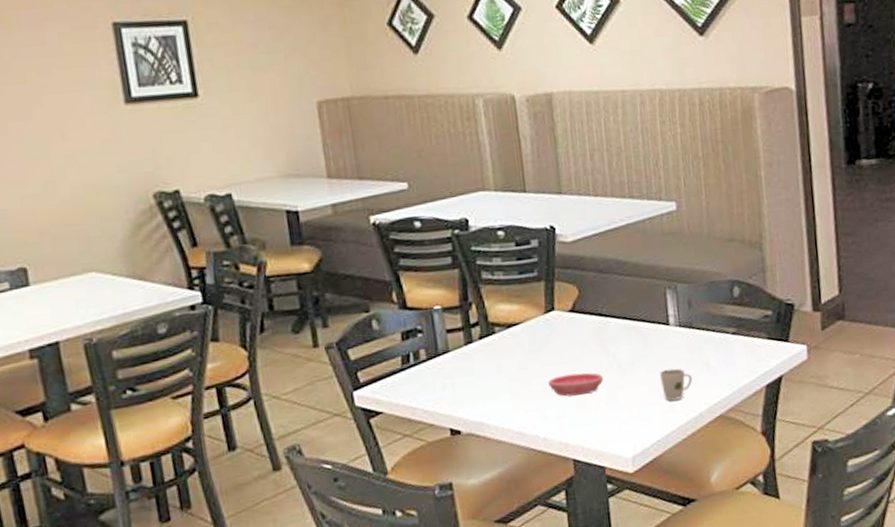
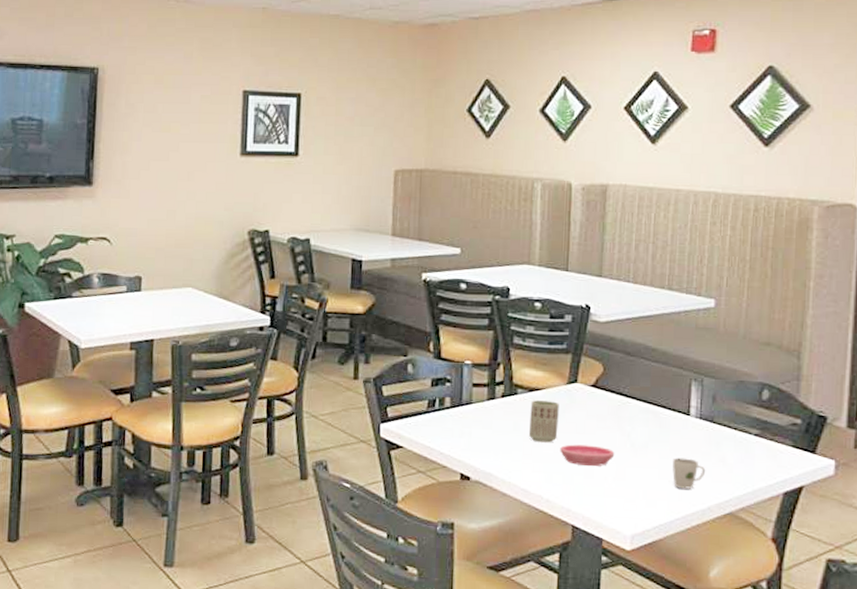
cup: none [510,334,544,381] -> present [529,400,559,443]

